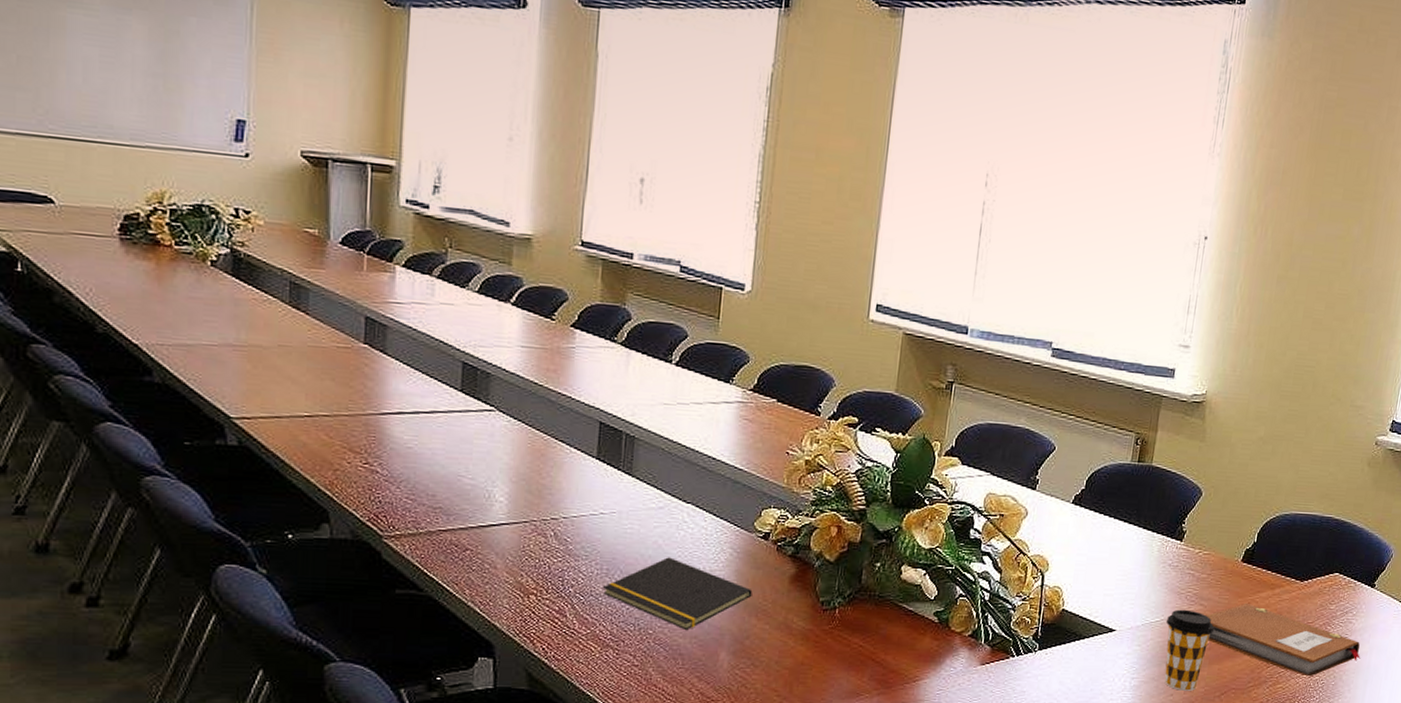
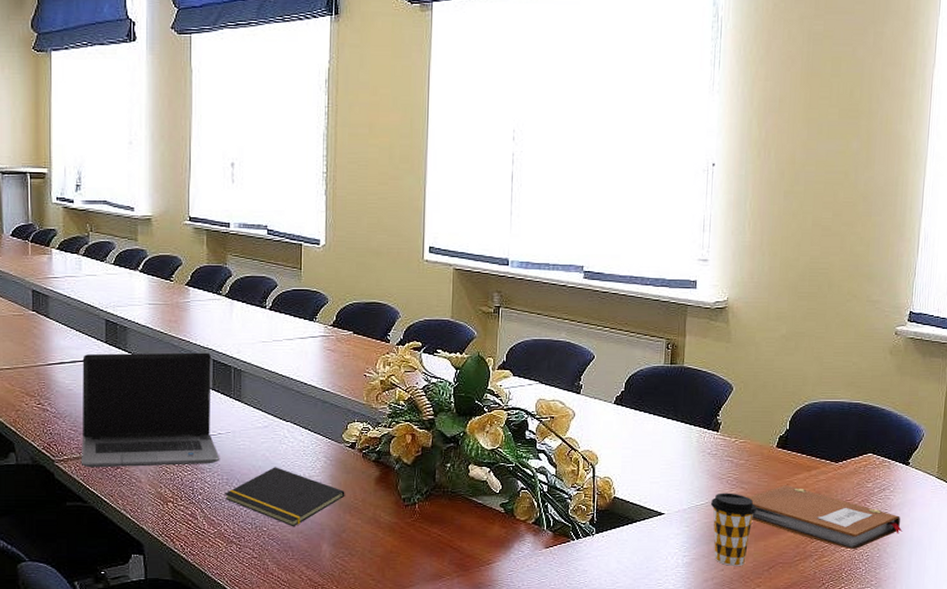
laptop computer: none [419,404,601,550] -> present [82,352,220,468]

